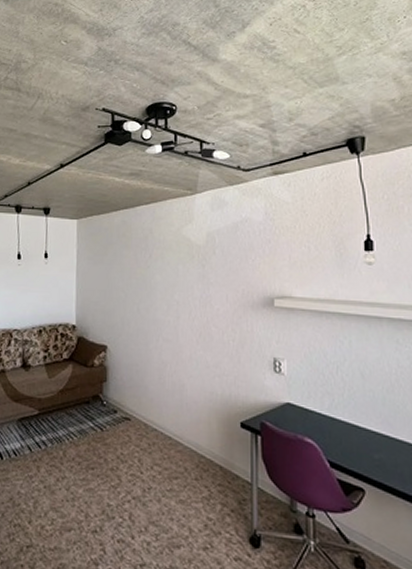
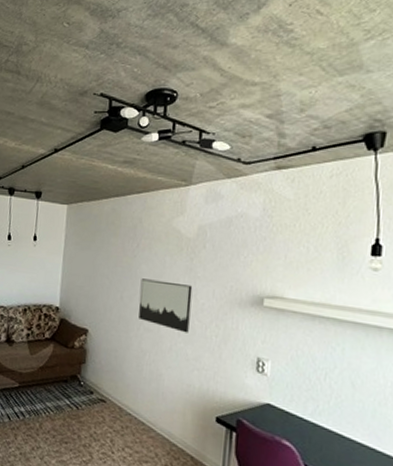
wall art: none [156,289,207,340] -> present [138,278,193,333]

